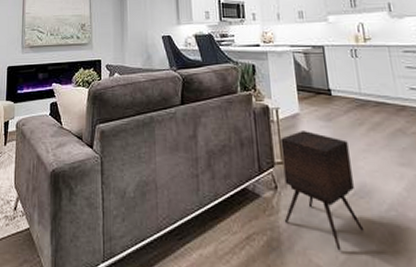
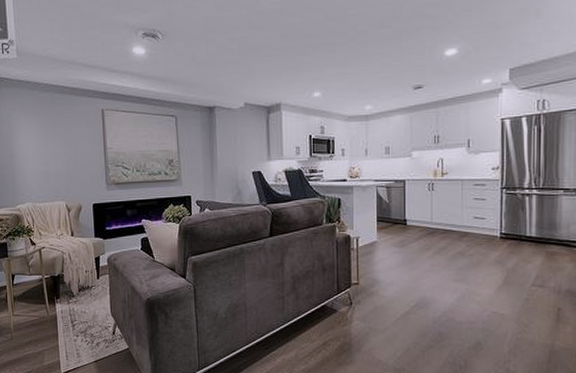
side table: present [280,131,365,251] -> none [355,256,420,349]

